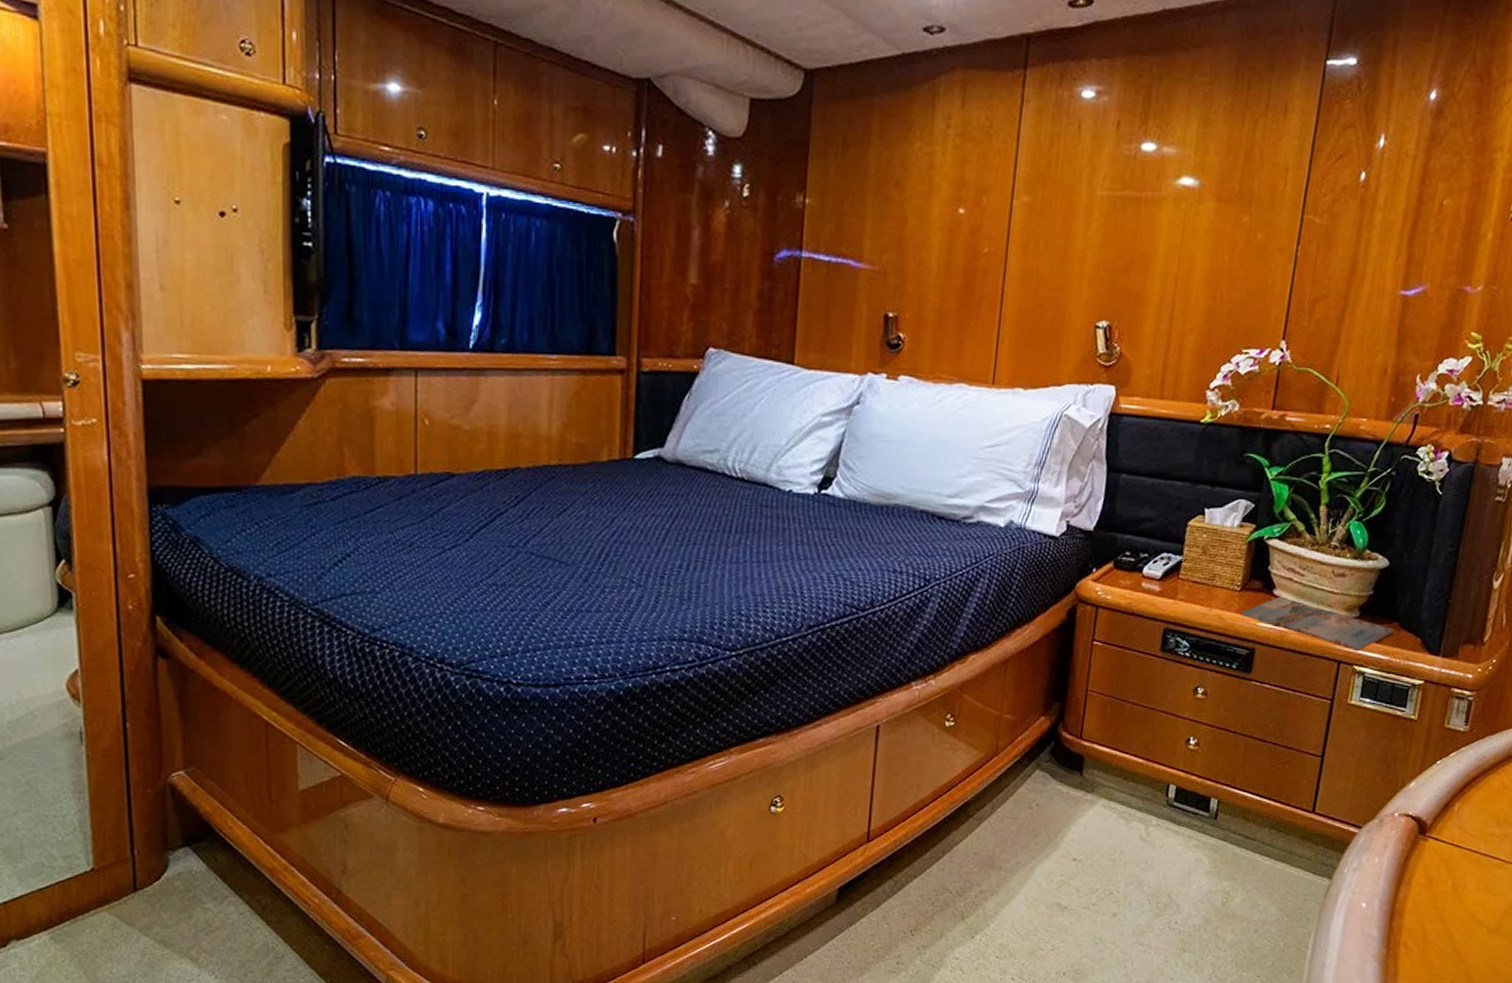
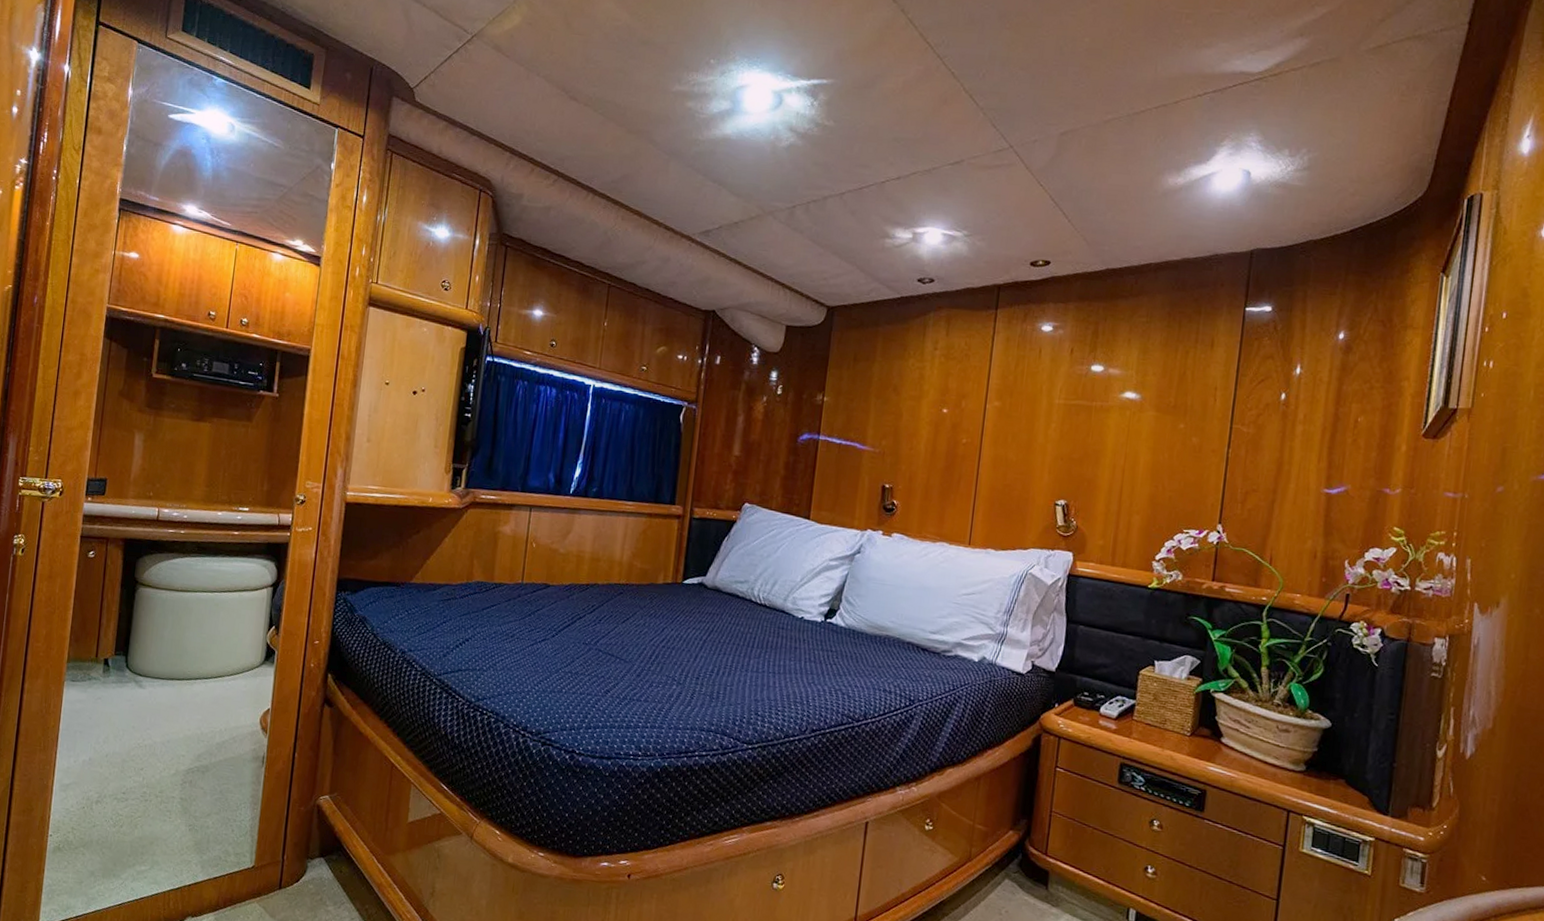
magazine: present [1241,596,1394,652] -> none [1192,744,1341,804]

